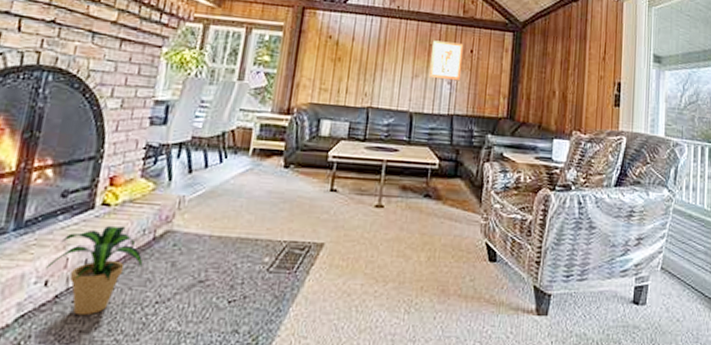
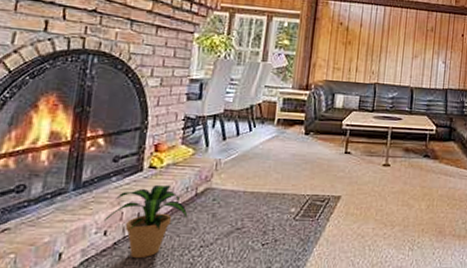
wall art: present [430,40,464,80] -> none [427,26,456,60]

